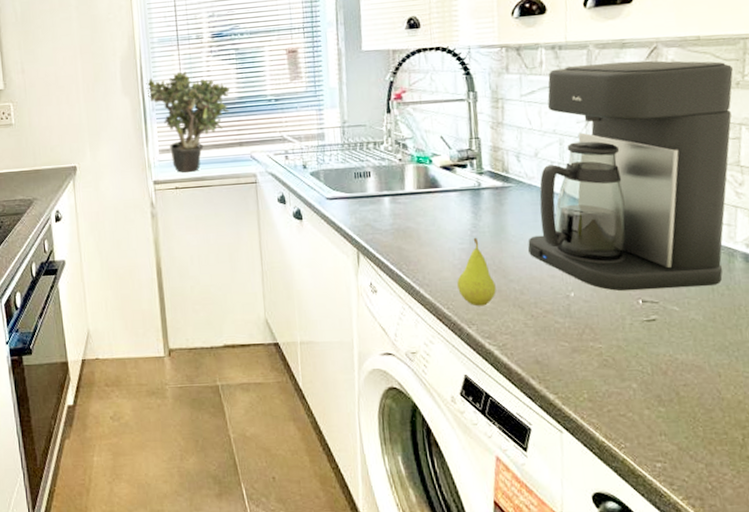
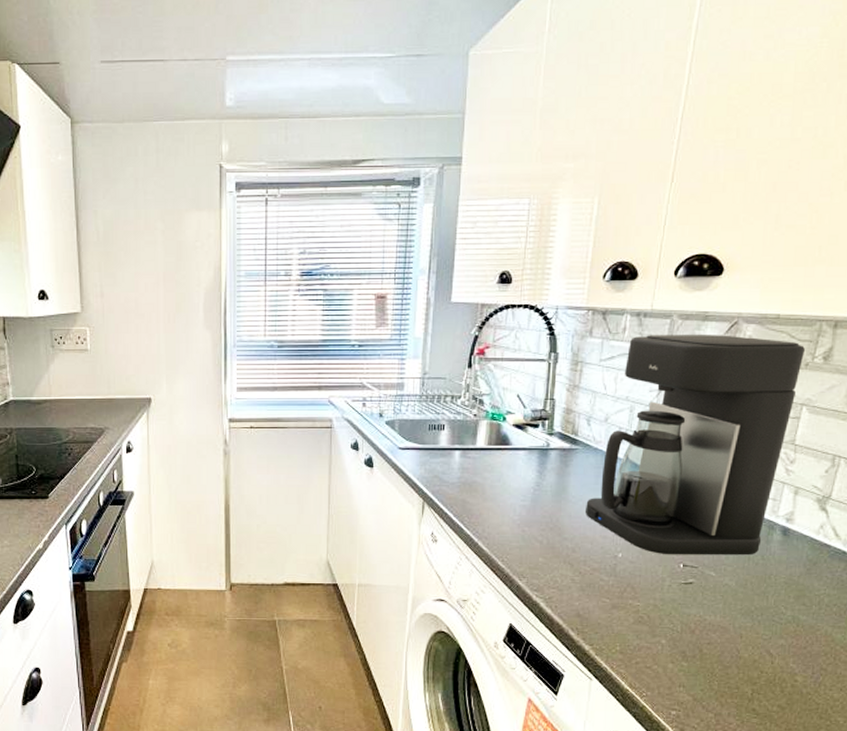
potted plant: present [146,71,230,173] -> none [229,309,314,412]
fruit: present [457,238,496,307] -> none [514,496,550,561]

